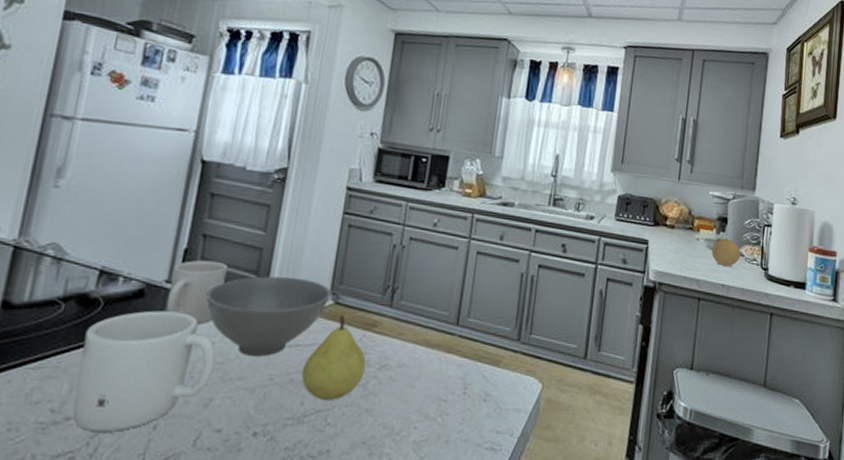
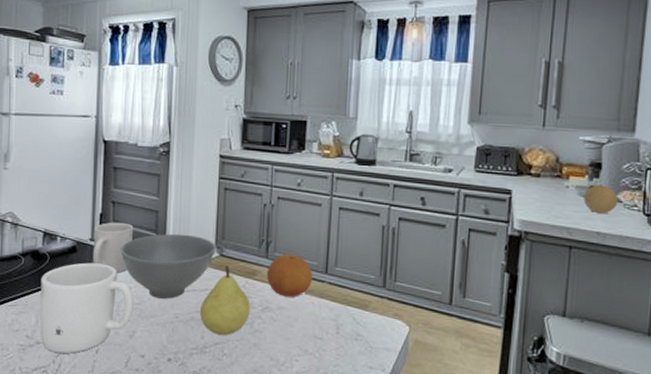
fruit: none [388,302,442,353] -> present [266,253,313,297]
kettle: none [491,174,524,209] -> present [348,133,379,166]

